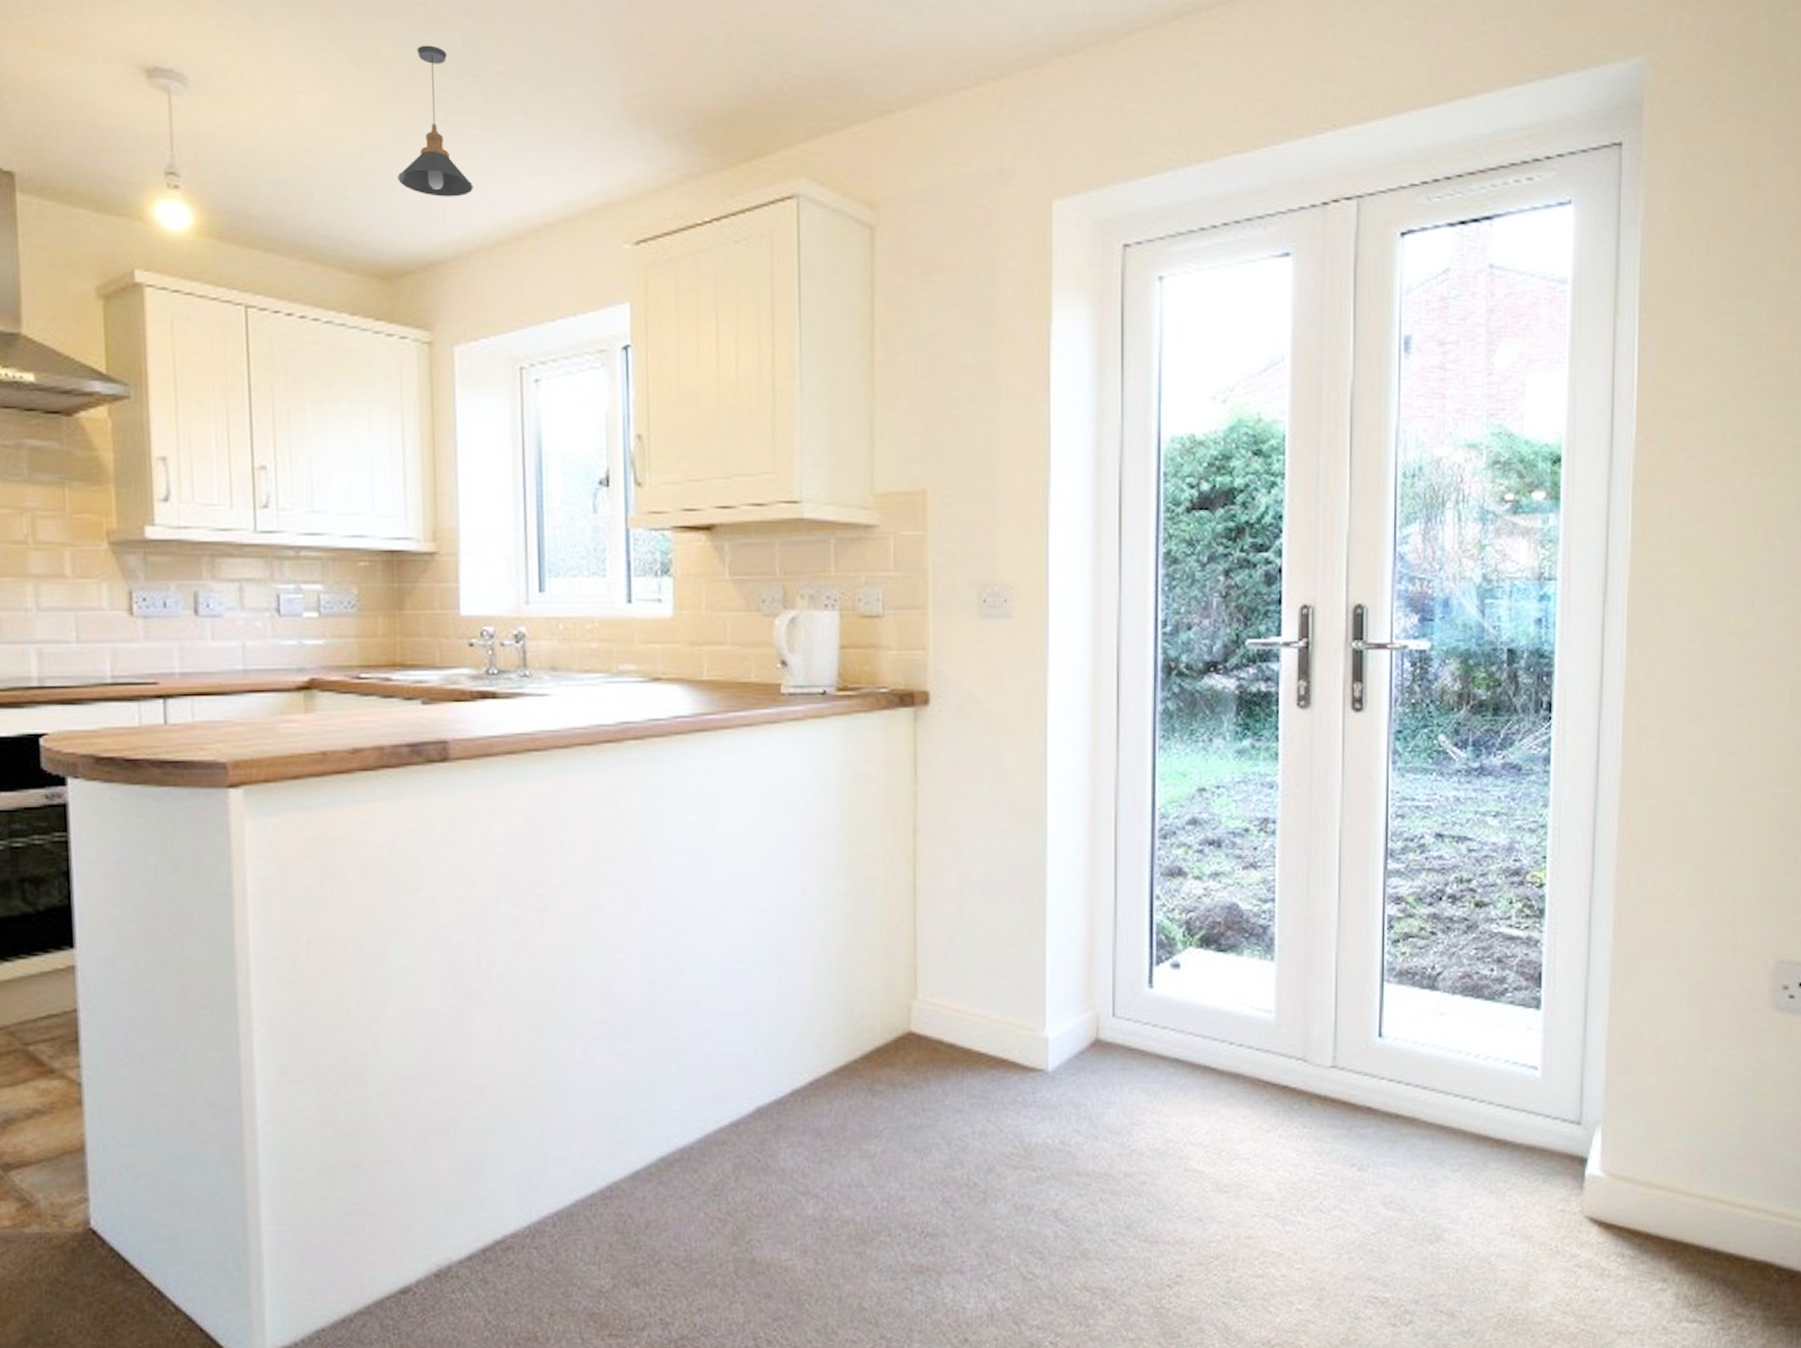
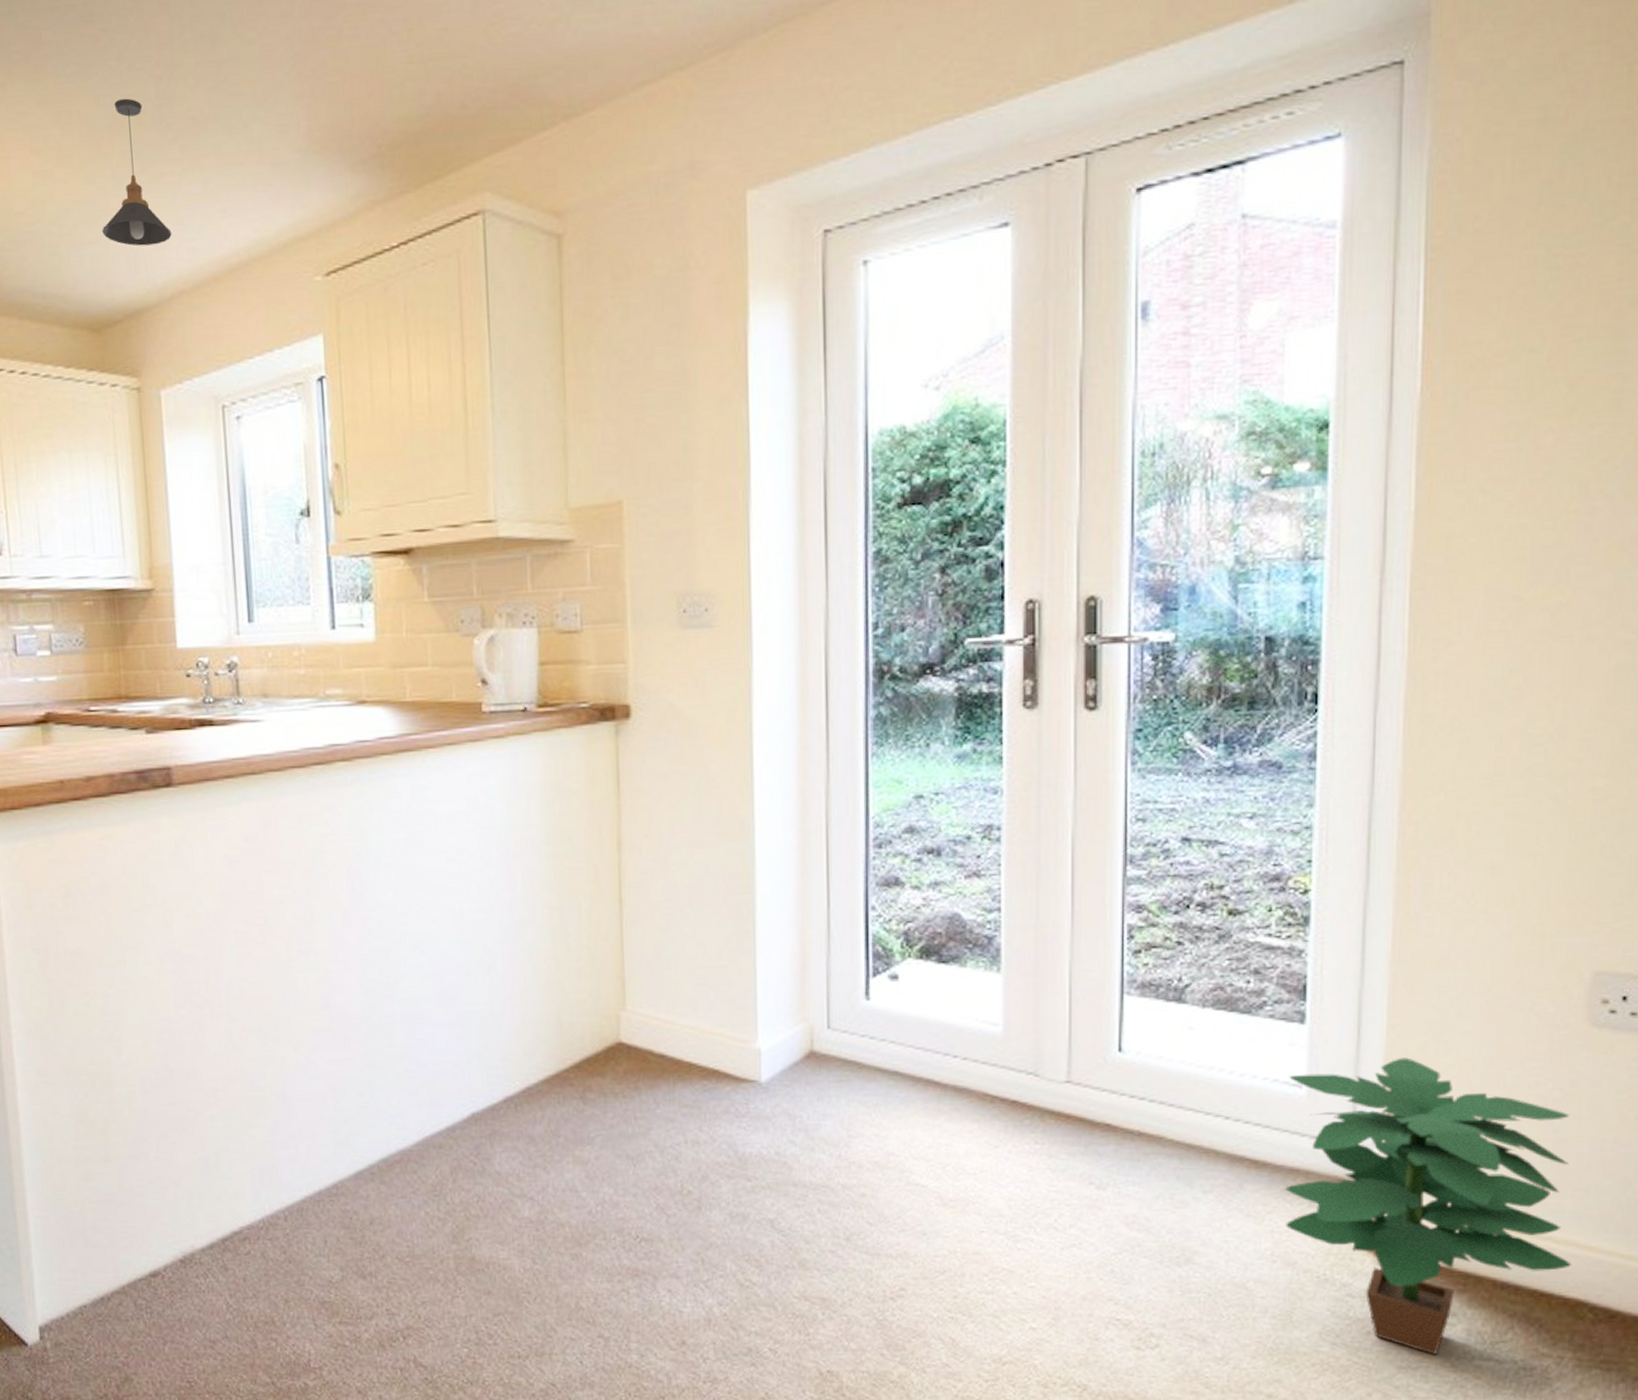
potted plant: none [1522,1040,1760,1320] -> present [1285,1057,1571,1356]

